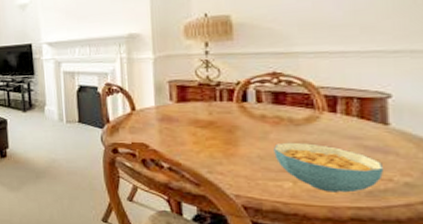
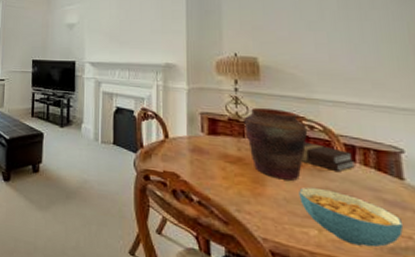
vase: none [215,68,285,138] -> present [244,108,308,181]
book: none [276,98,335,124] -> present [300,141,355,172]

